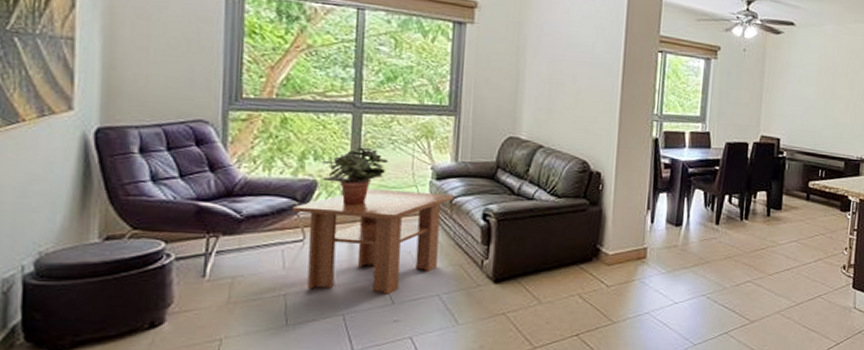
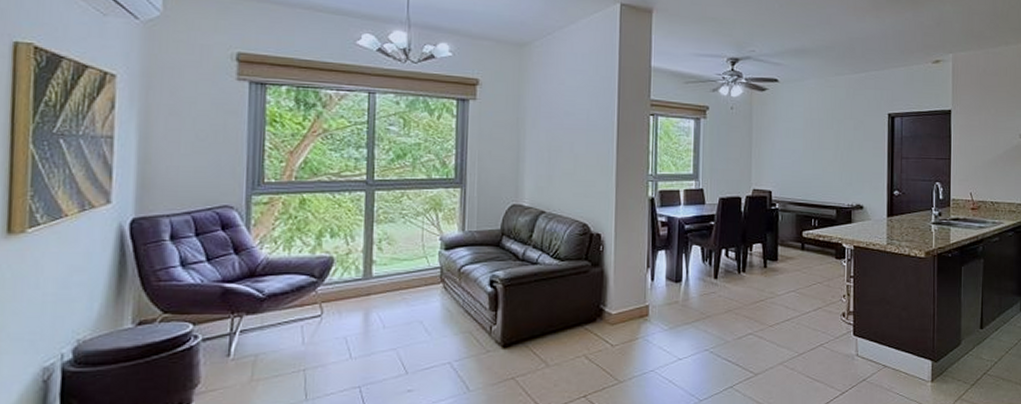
coffee table: present [292,189,455,294] -> none [311,262,463,365]
potted plant: present [320,146,389,205] -> none [336,222,400,279]

